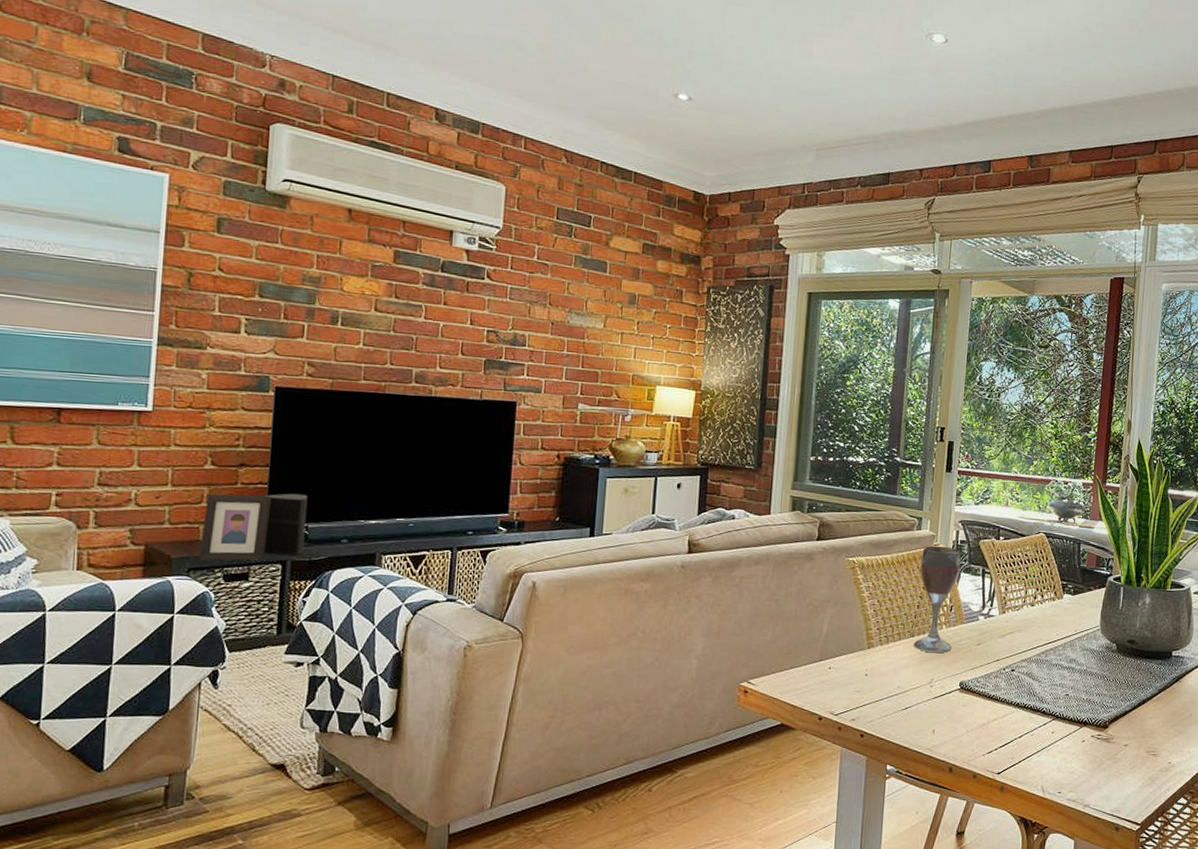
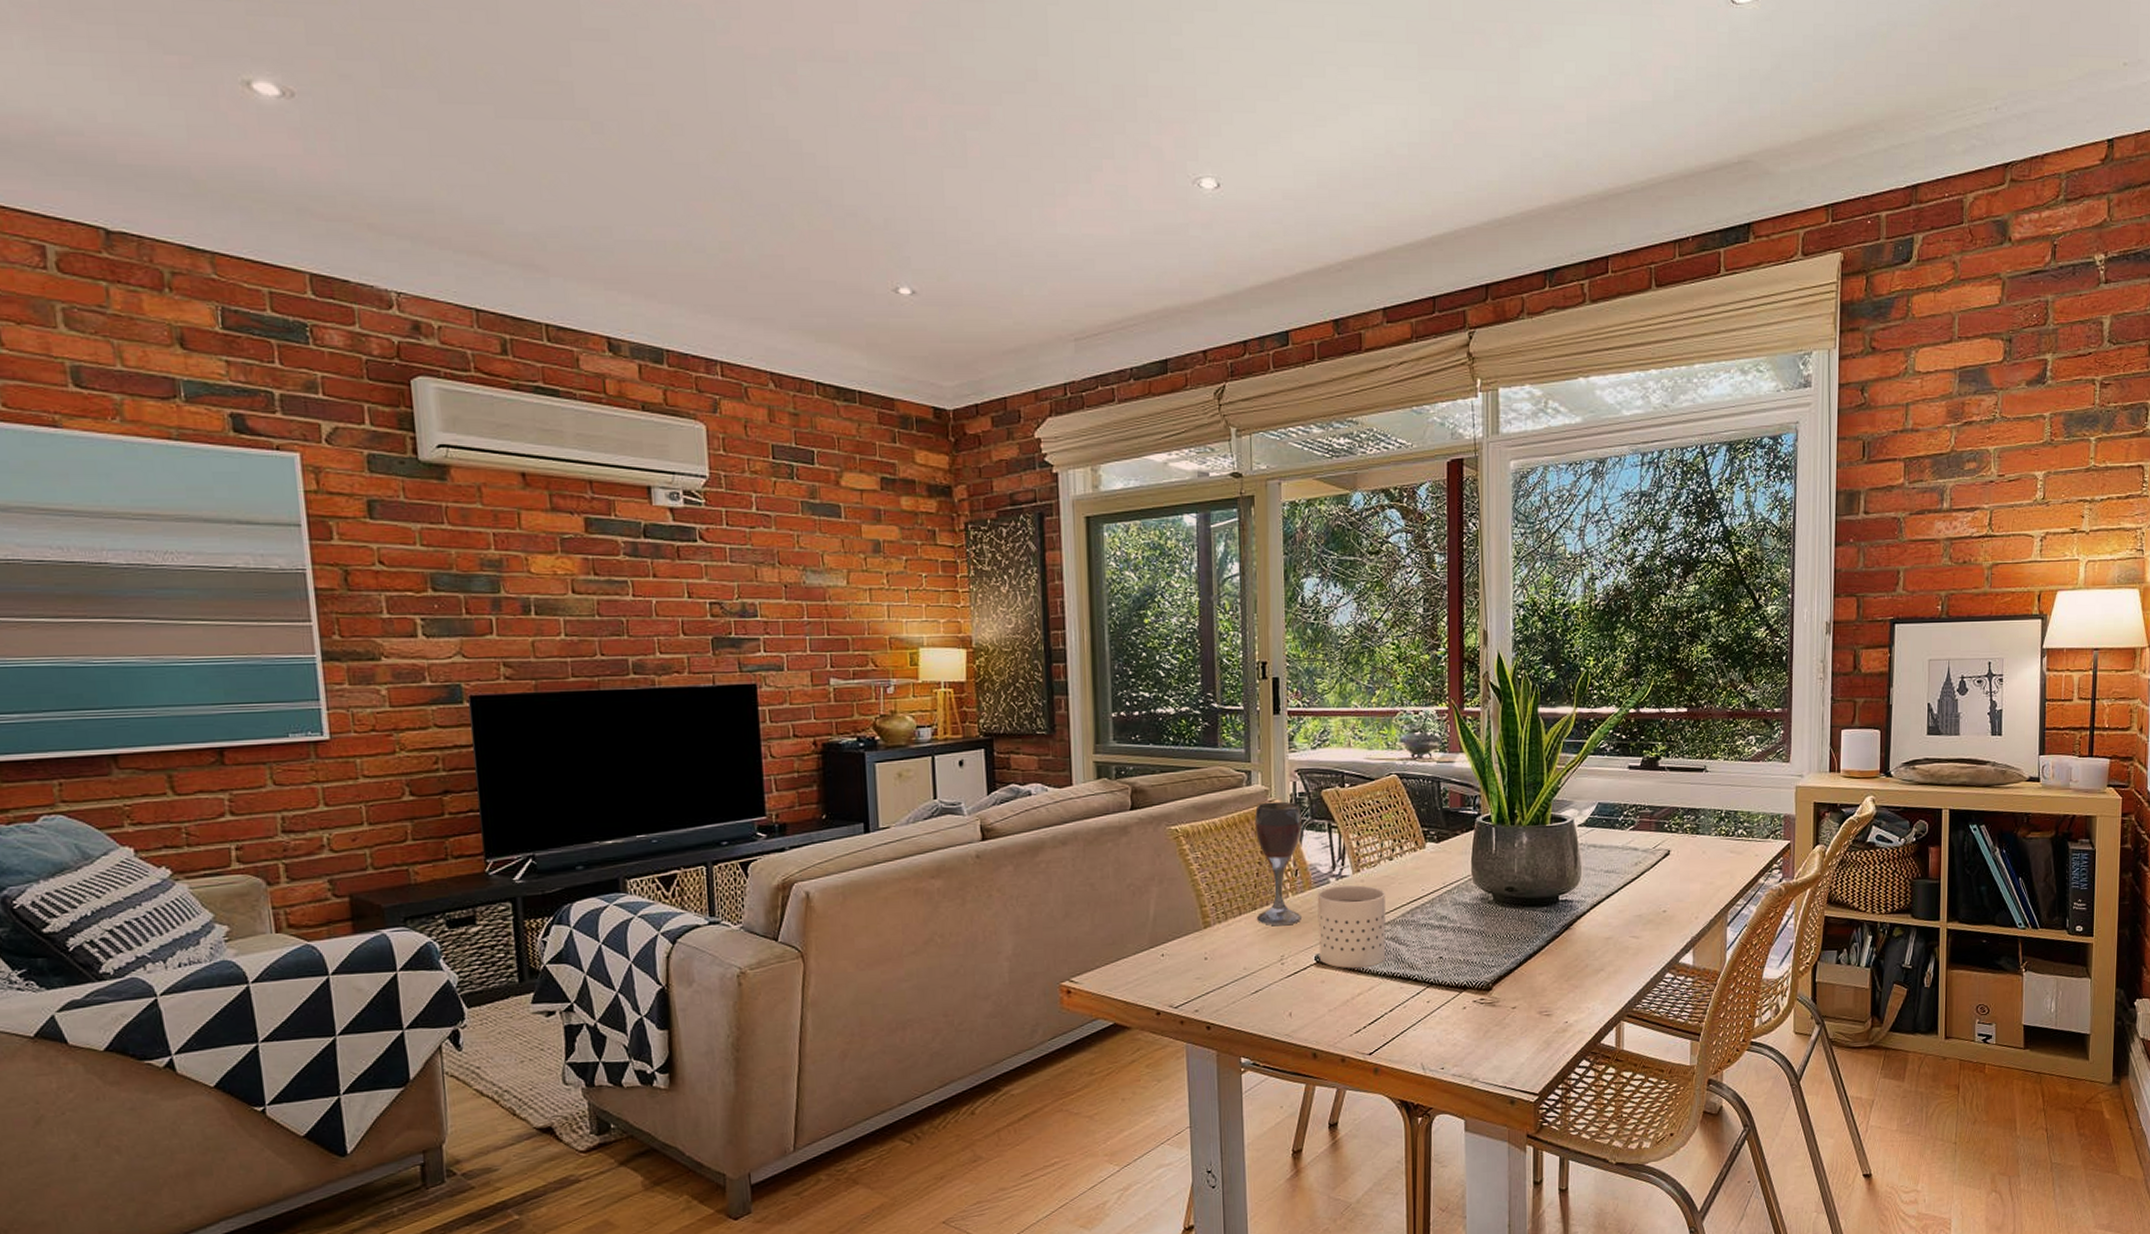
picture frame: present [199,494,272,561] -> none [411,824,491,907]
speaker: present [264,493,308,555] -> none [479,818,534,891]
mug: none [963,624,1025,697] -> present [1317,885,1386,969]

